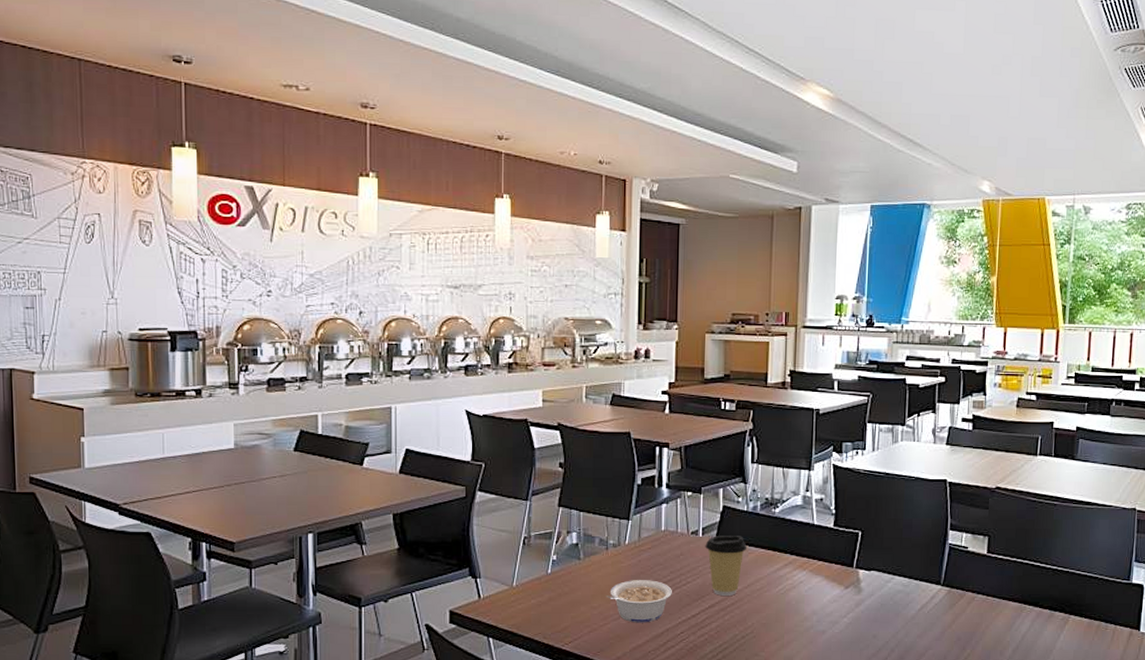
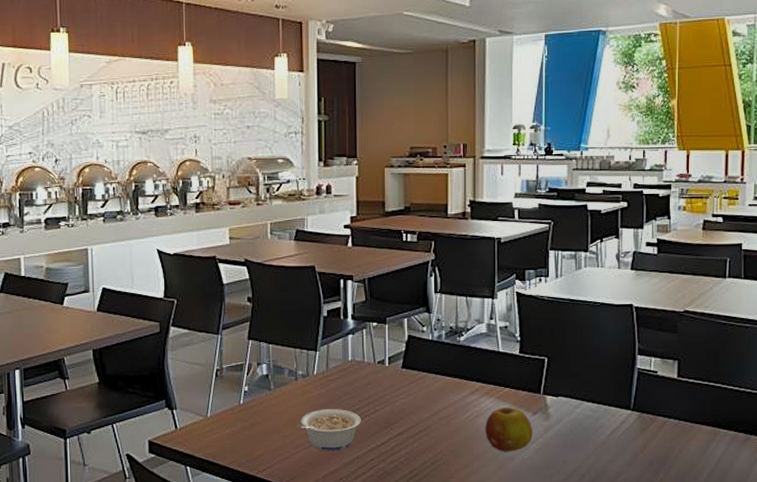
coffee cup: present [705,536,747,596] -> none [392,364,434,423]
fruit: none [797,580,845,626] -> present [485,407,534,452]

